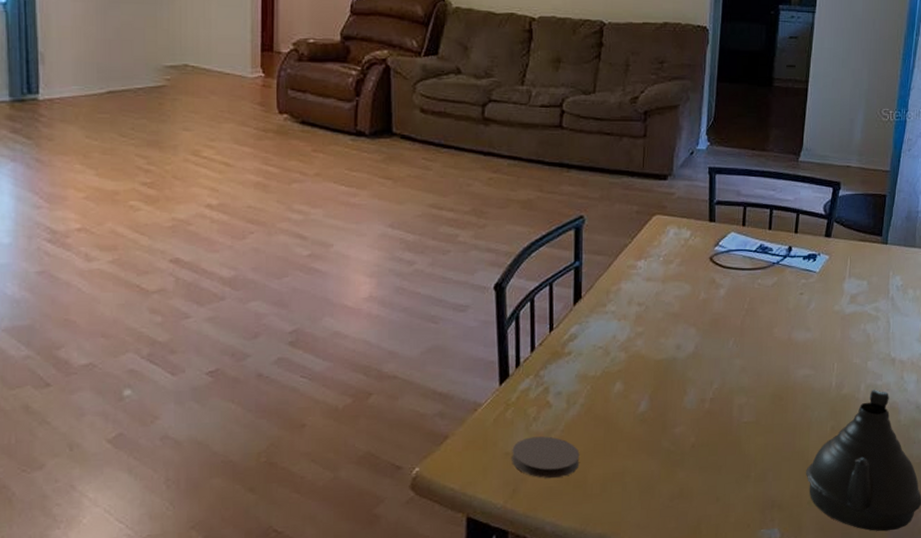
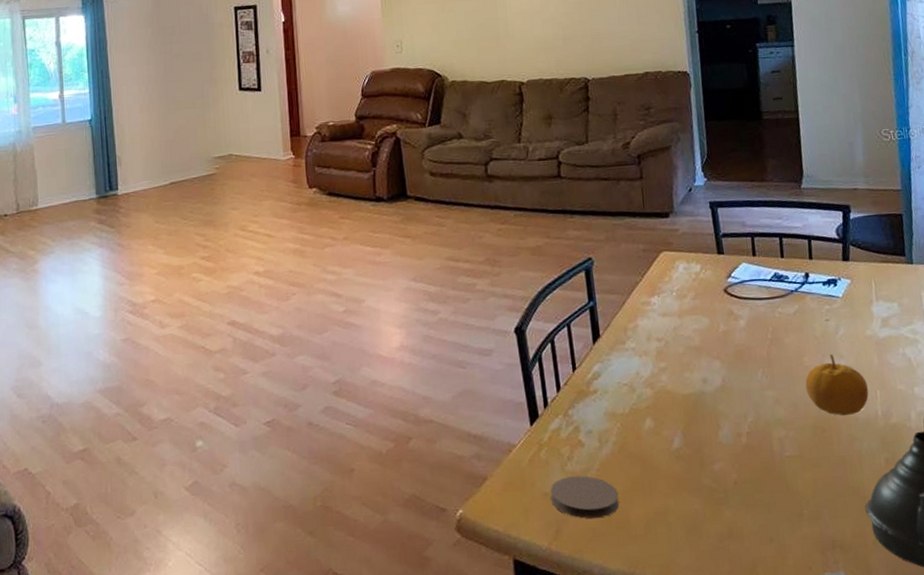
fruit: none [771,327,828,386] -> present [805,354,869,416]

